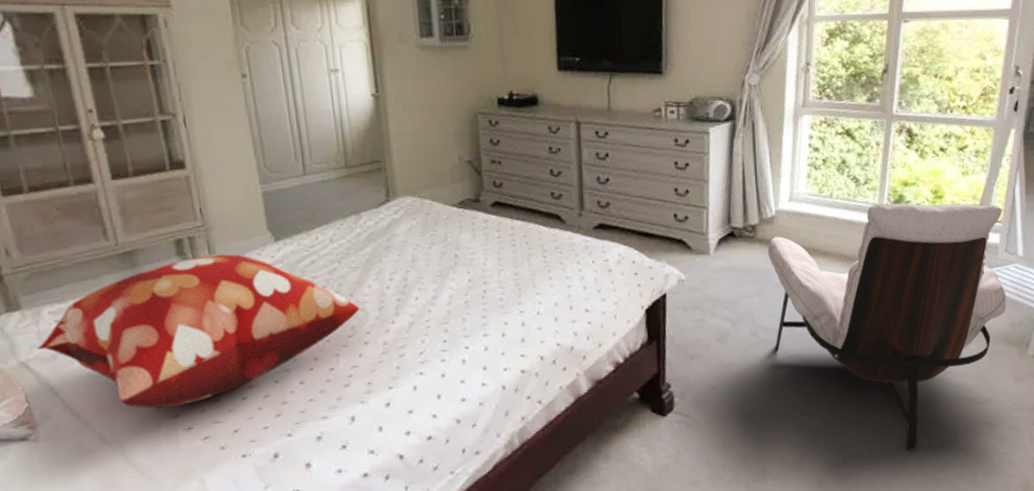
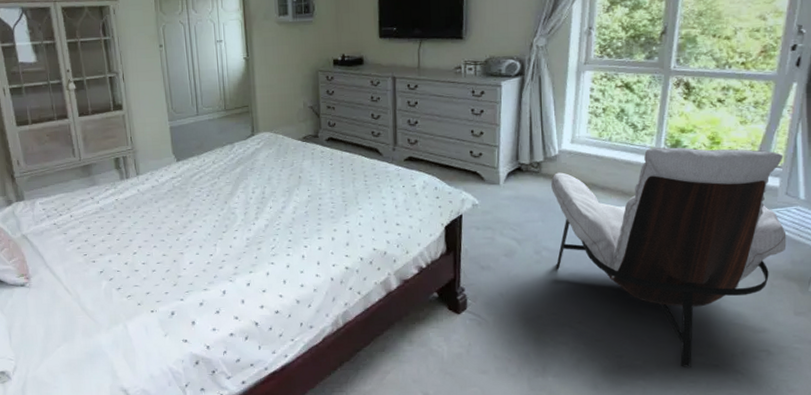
decorative pillow: present [37,253,359,409] -> none [32,169,231,272]

